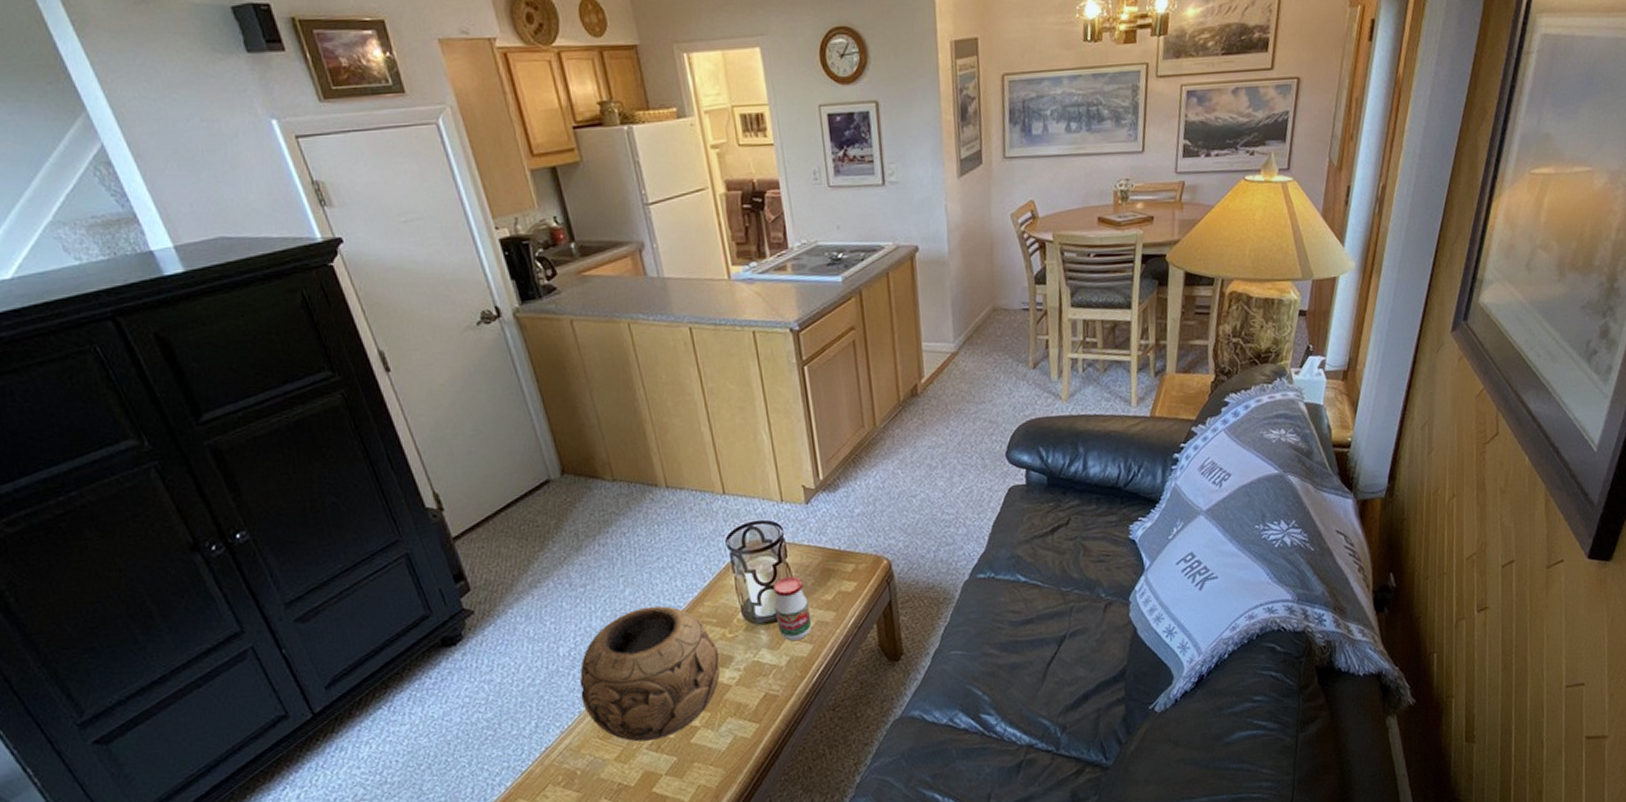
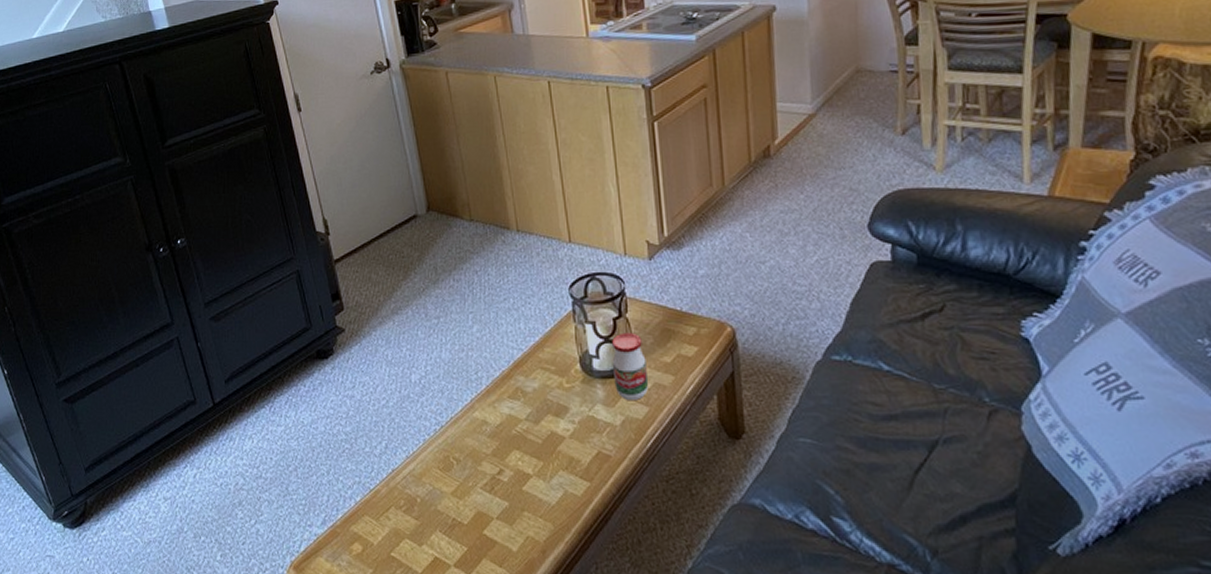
decorative bowl: present [579,606,721,742] -> none [426,345,556,480]

